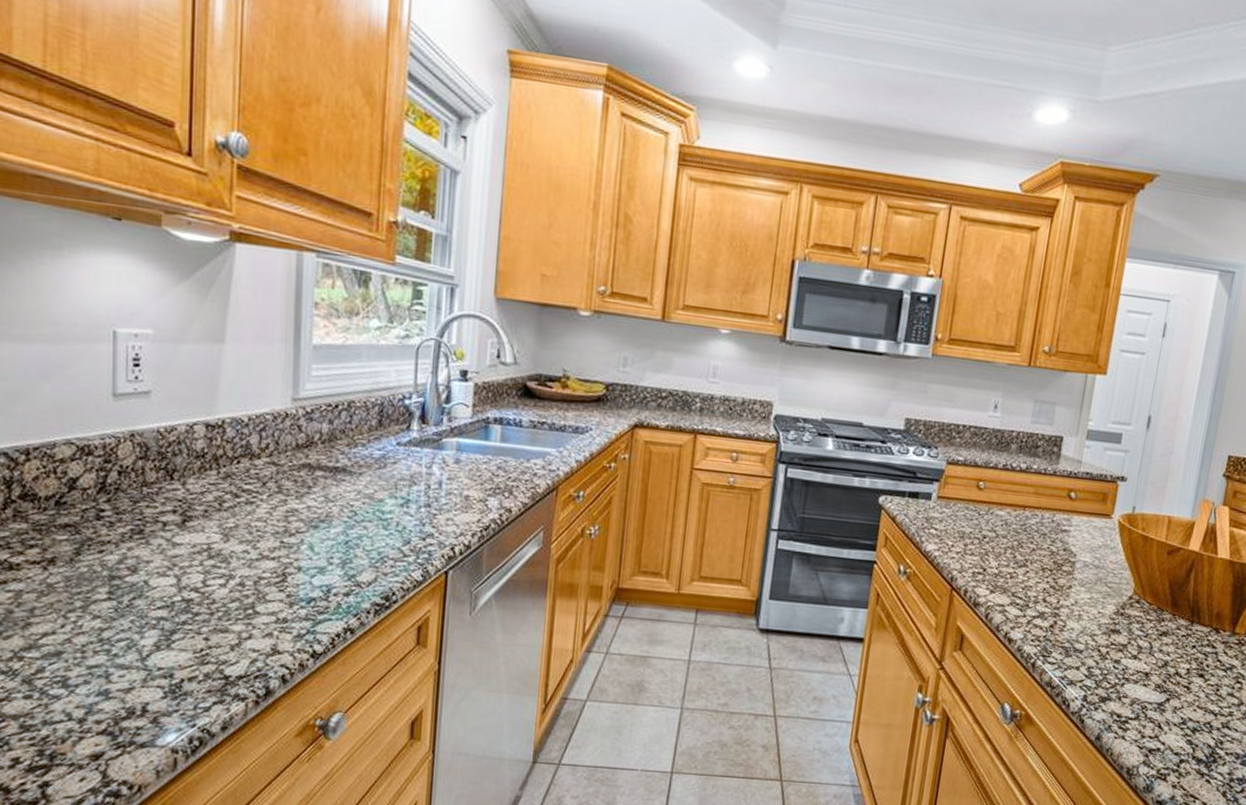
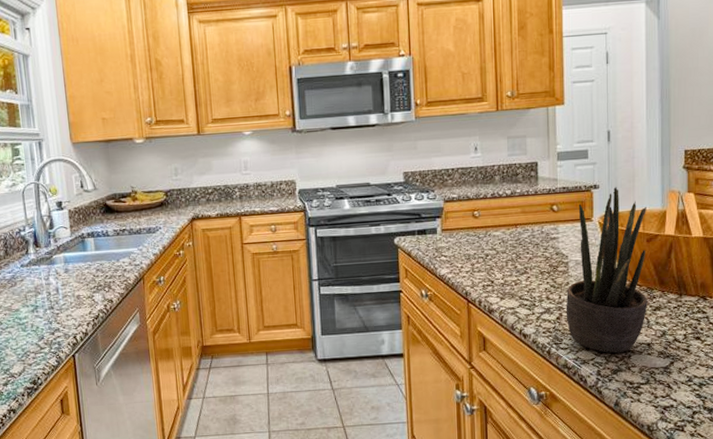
potted plant: none [1060,483,1174,678] -> present [566,187,647,353]

